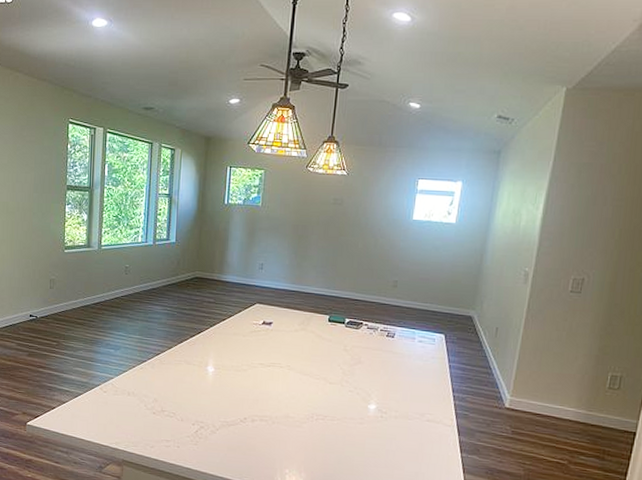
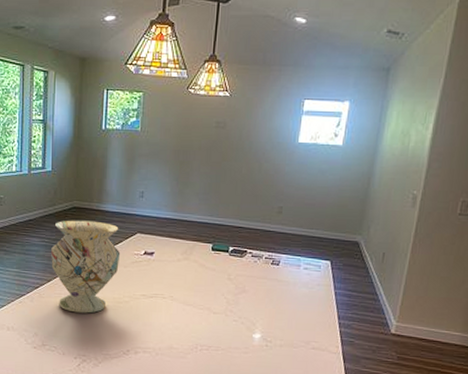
decorative vase: none [172,289,240,381] -> present [51,220,121,314]

